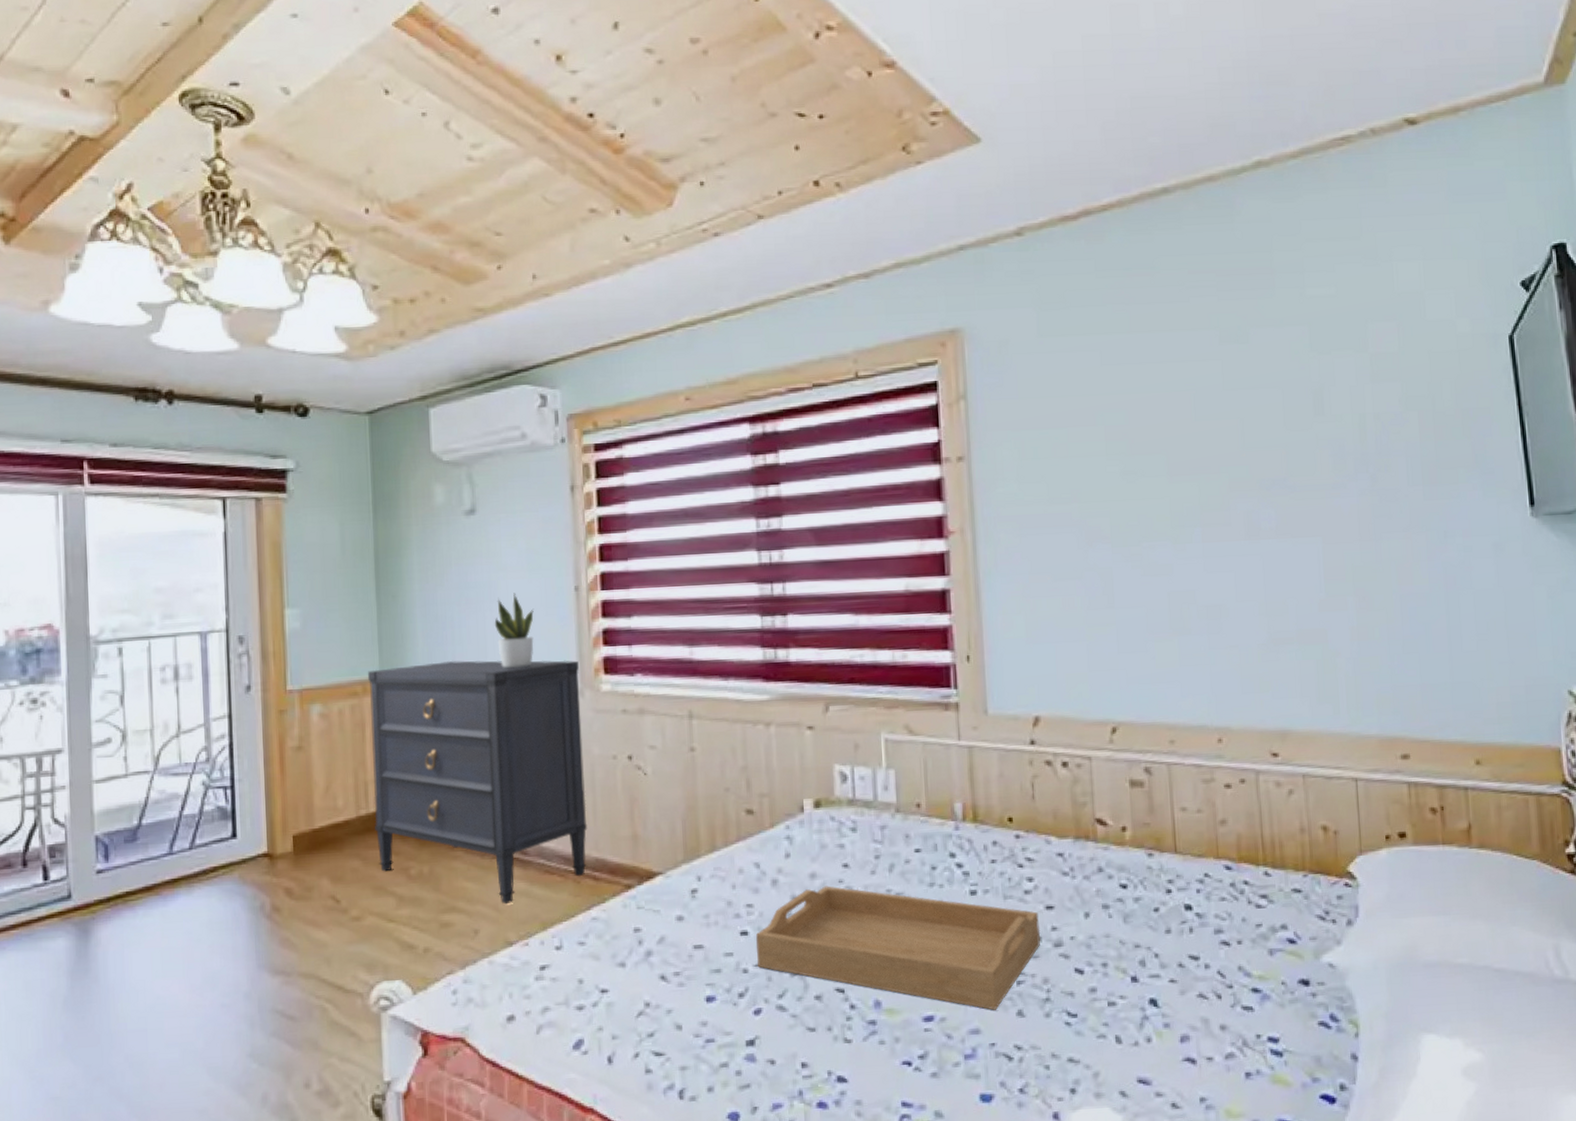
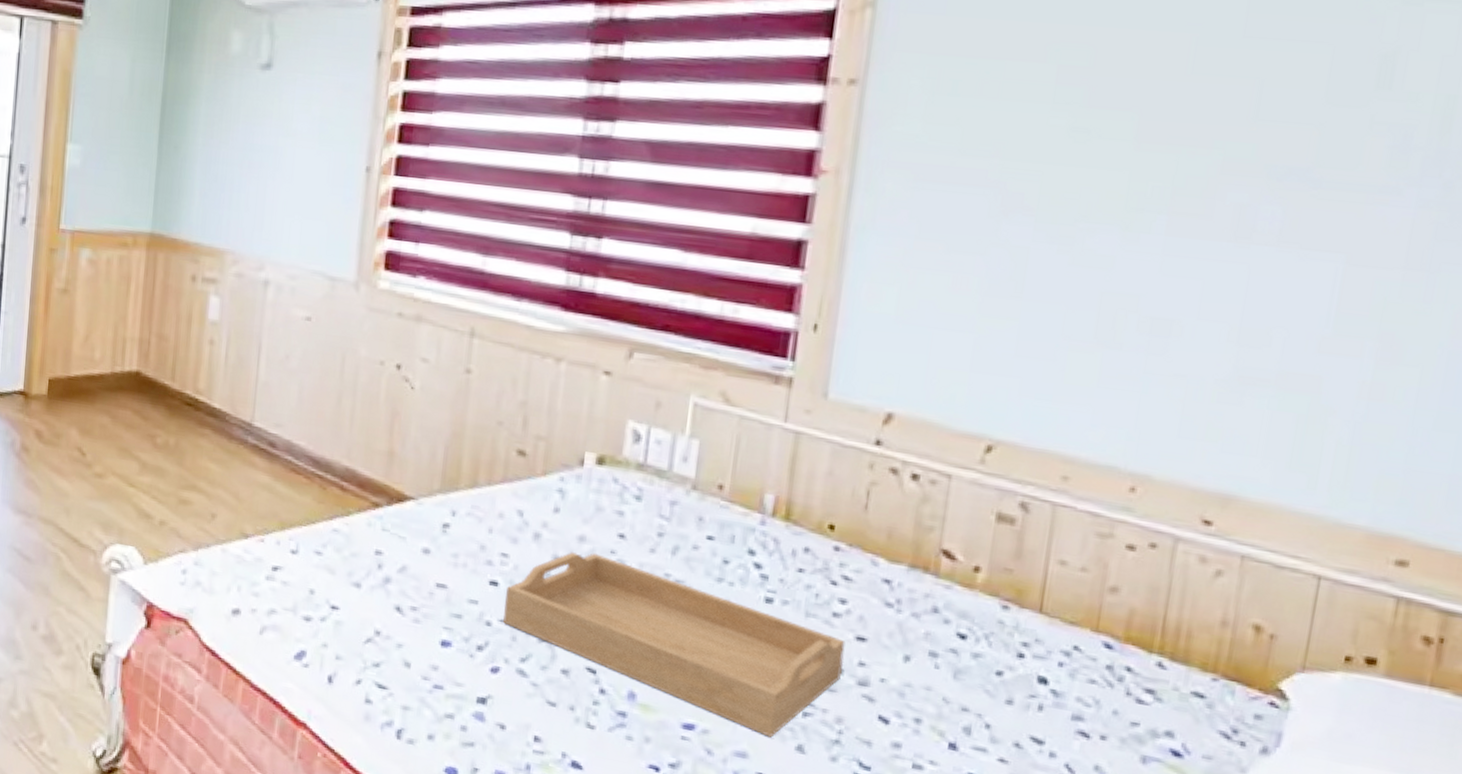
dresser: present [367,660,588,905] -> none [127,222,358,495]
potted plant: present [494,593,534,669] -> none [275,163,319,248]

